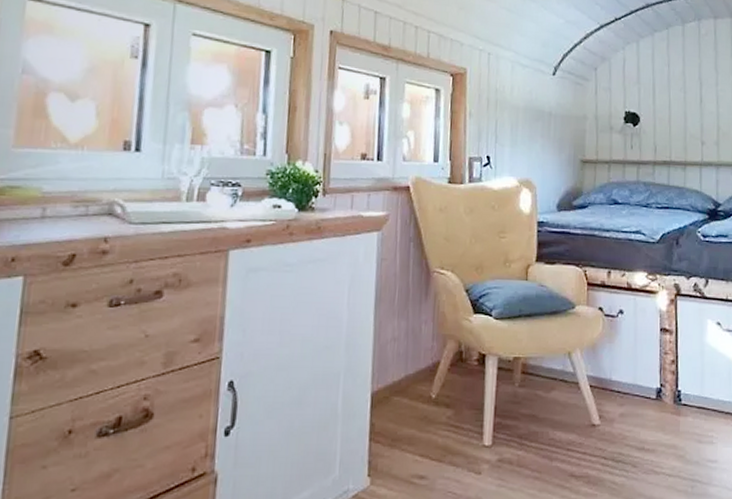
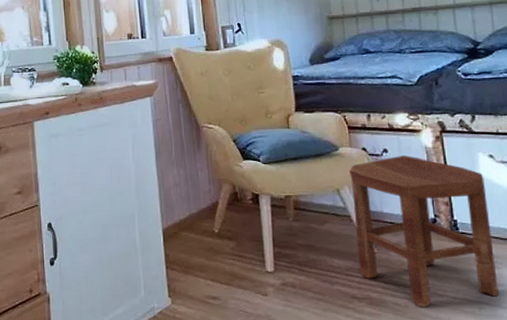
stool: none [581,318,712,486] -> present [349,155,499,307]

